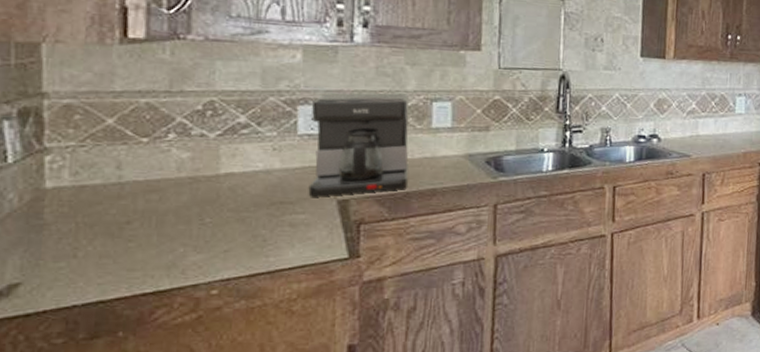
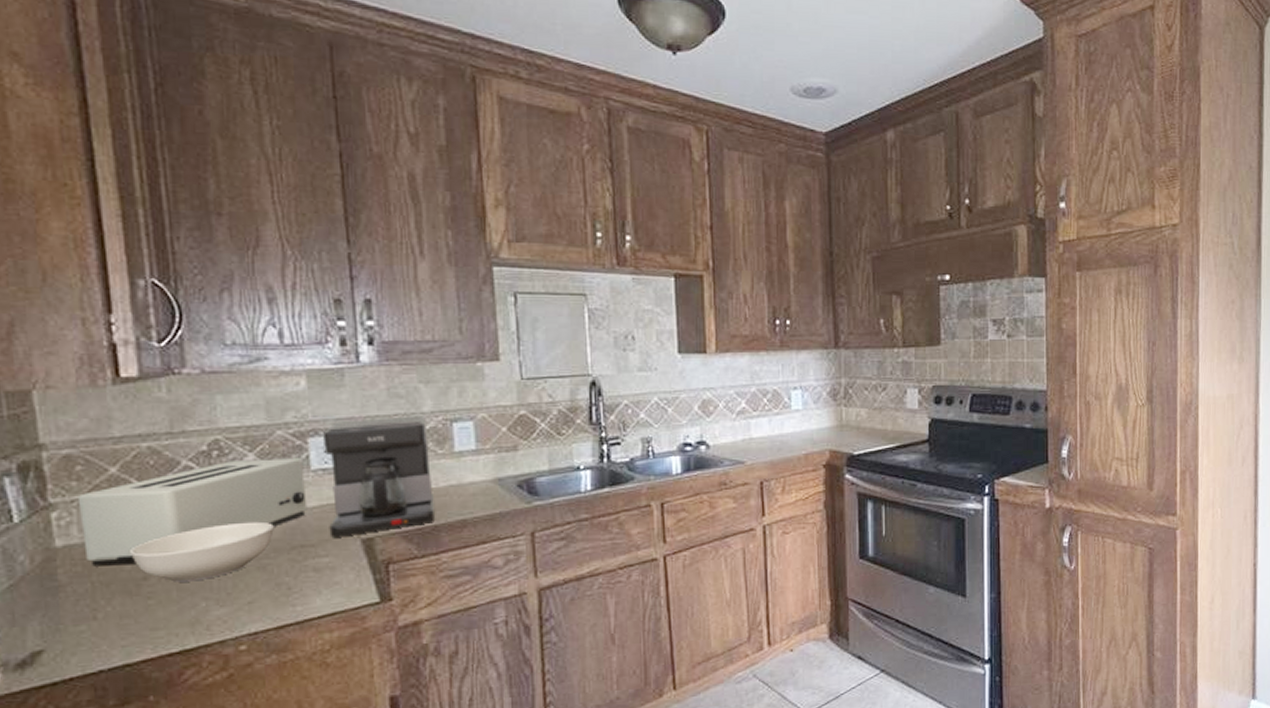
toaster: none [72,121,291,209] -> present [77,458,308,566]
bowl: none [115,177,257,228] -> present [128,521,274,582]

